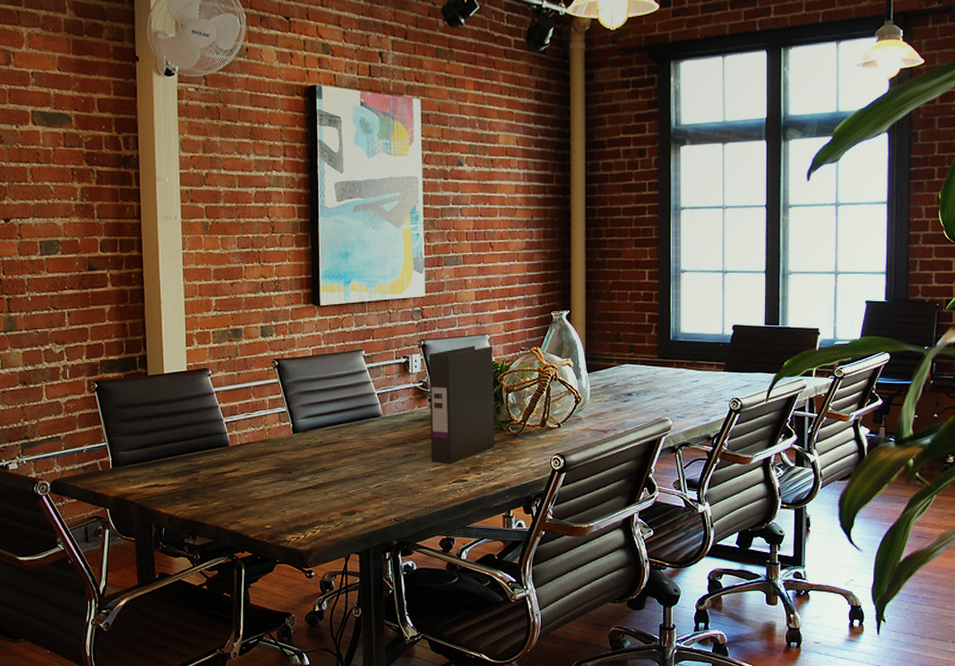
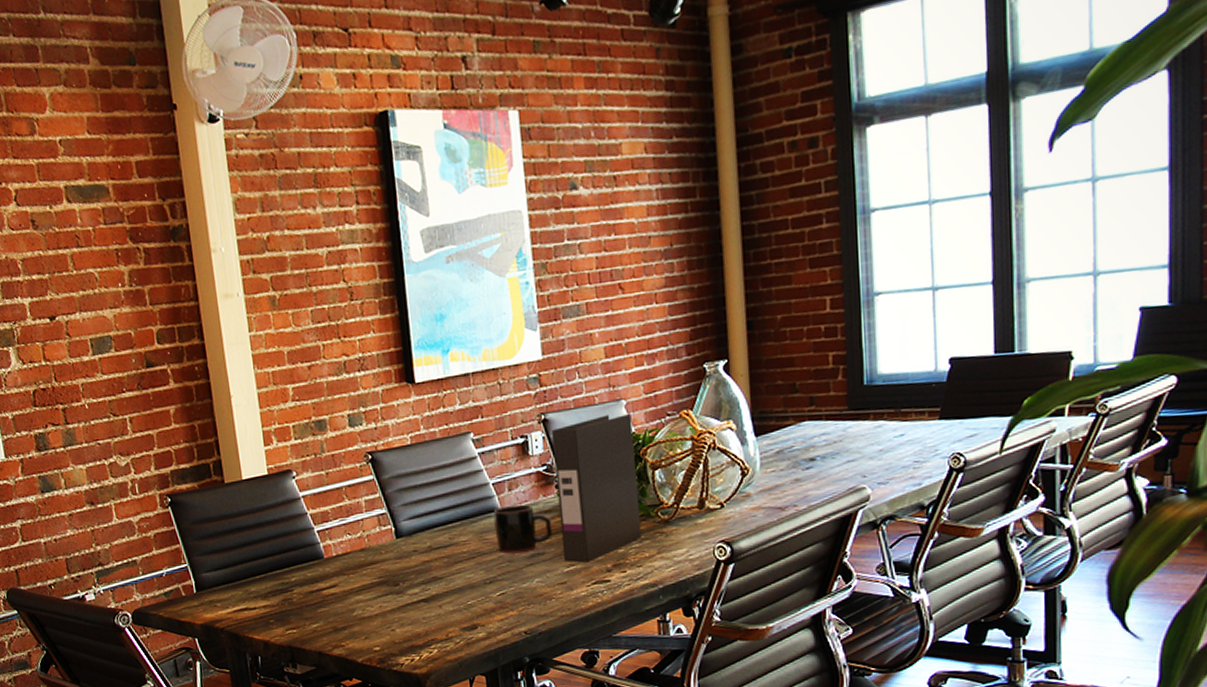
mug: none [376,412,423,453] -> present [493,504,552,554]

